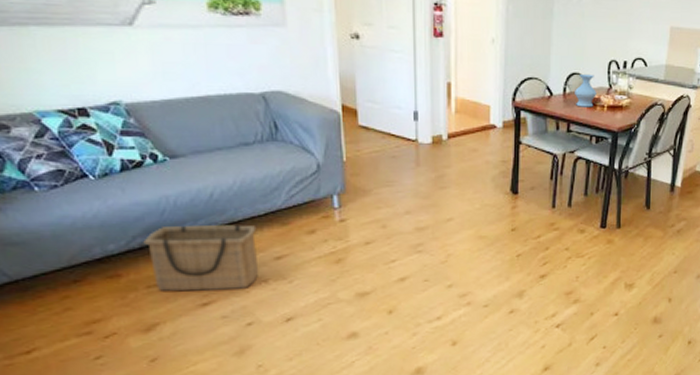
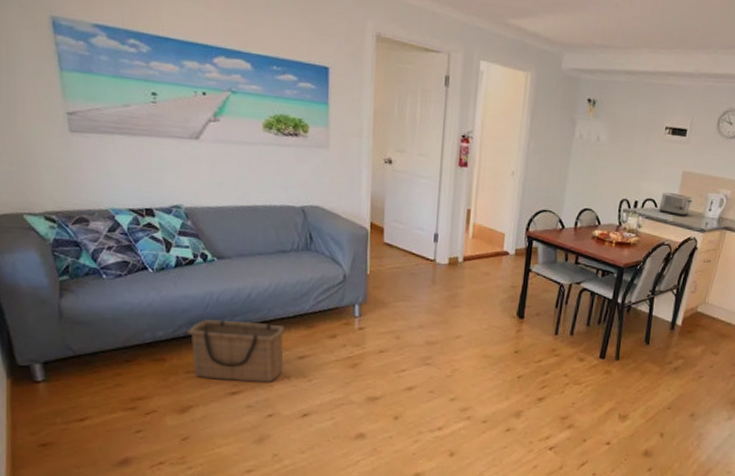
vase: present [575,73,597,107] -> none [585,209,606,242]
toaster: none [649,49,683,75] -> present [659,191,693,217]

